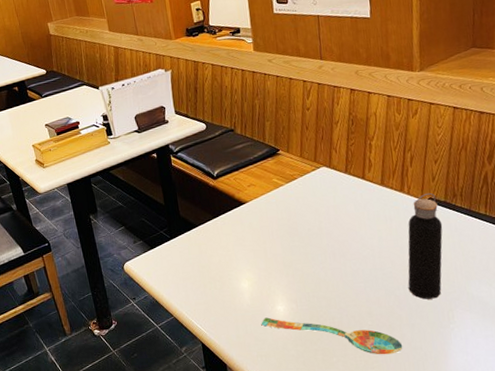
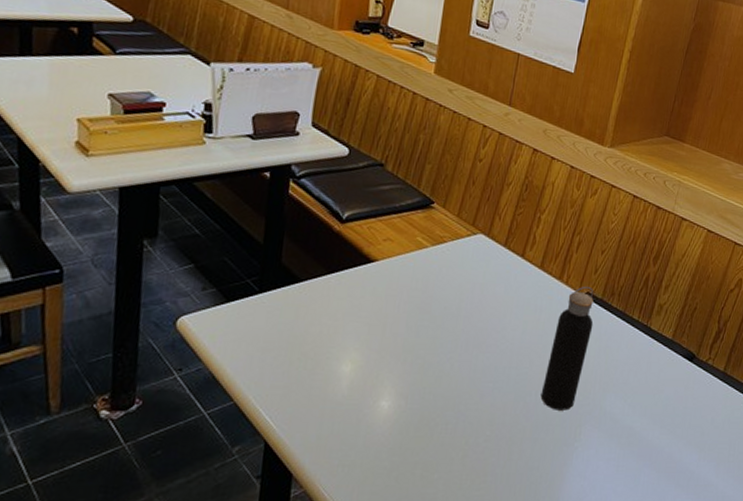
spoon: present [261,317,403,355] -> none [354,414,519,474]

